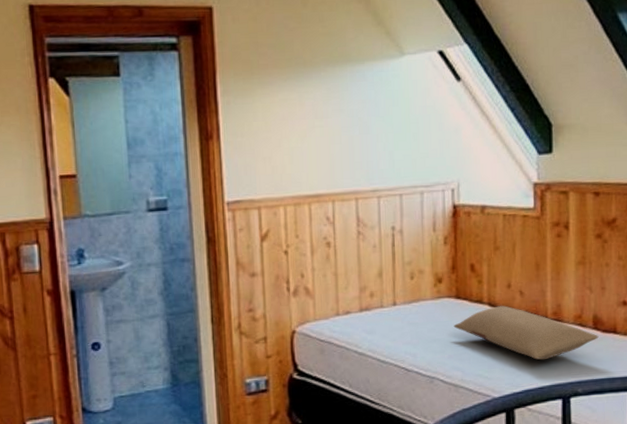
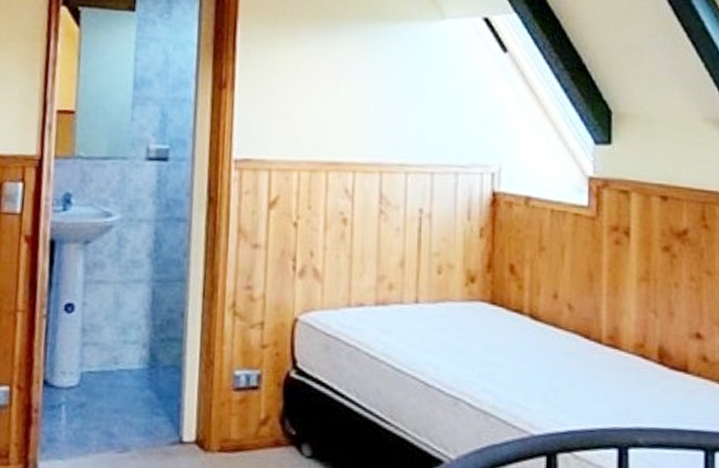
pillow: present [453,306,599,360] -> none [486,319,665,395]

